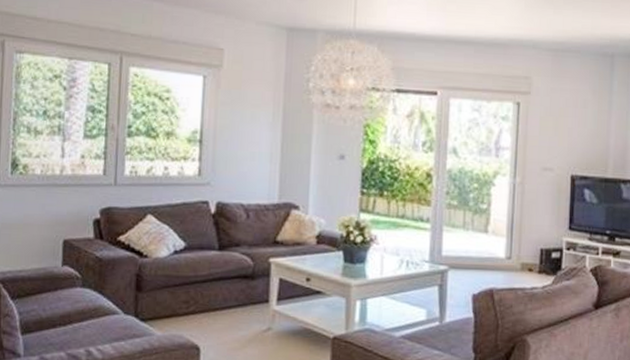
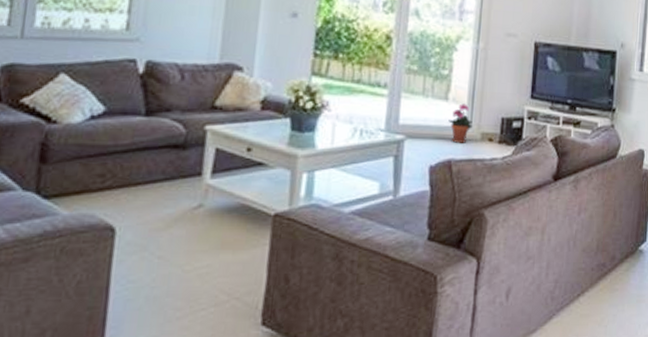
potted plant: none [489,236,512,273] -> present [448,103,473,143]

